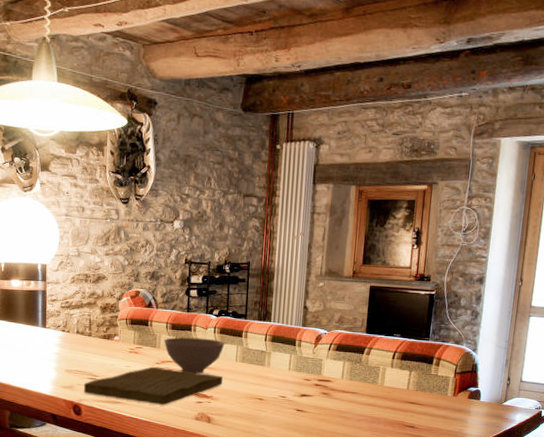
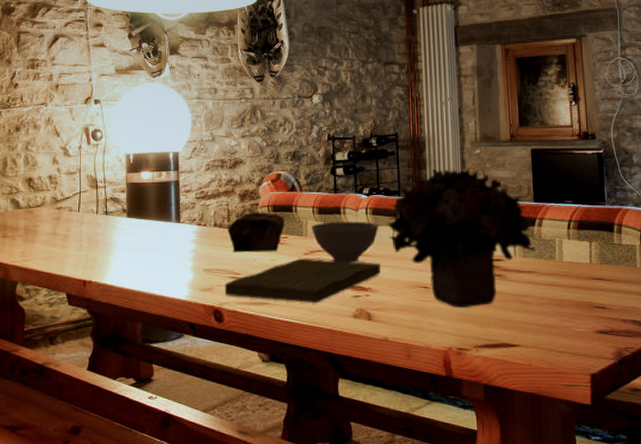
bread loaf: none [88,323,141,359] -> present [227,212,285,252]
bouquet: none [232,296,362,418] -> present [387,168,536,307]

